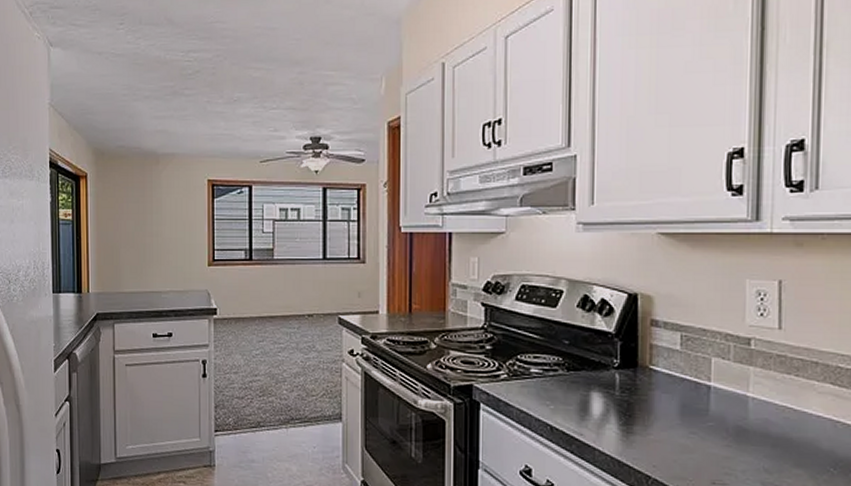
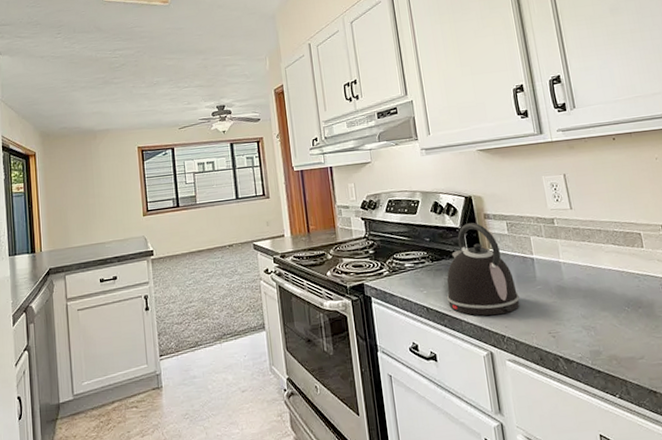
kettle: none [579,329,680,450] -> present [446,223,520,316]

